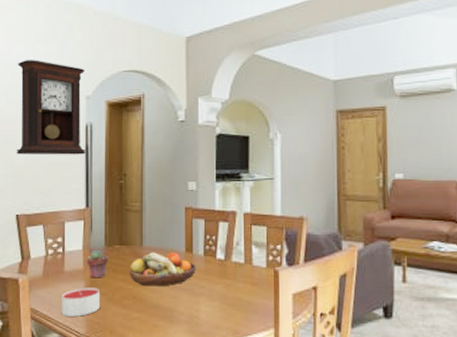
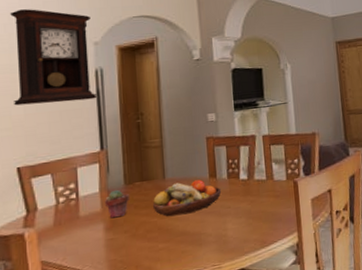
candle: present [62,287,99,317] -> none [78,227,122,262]

